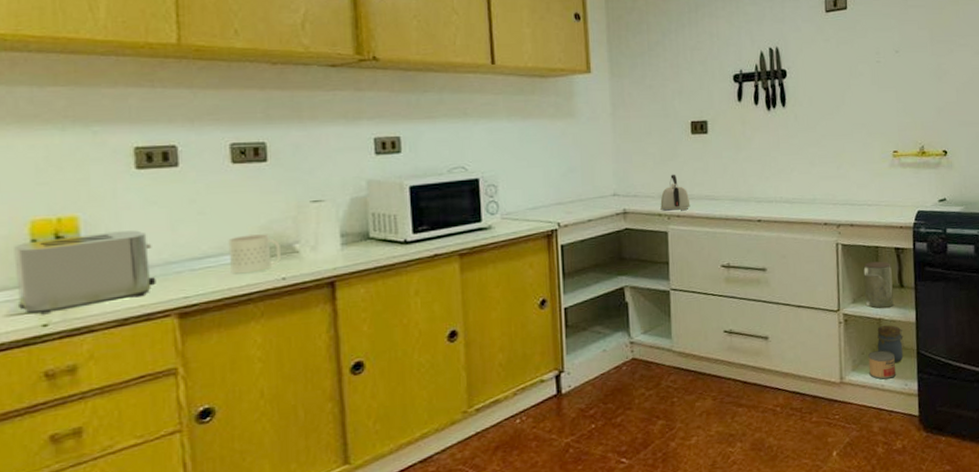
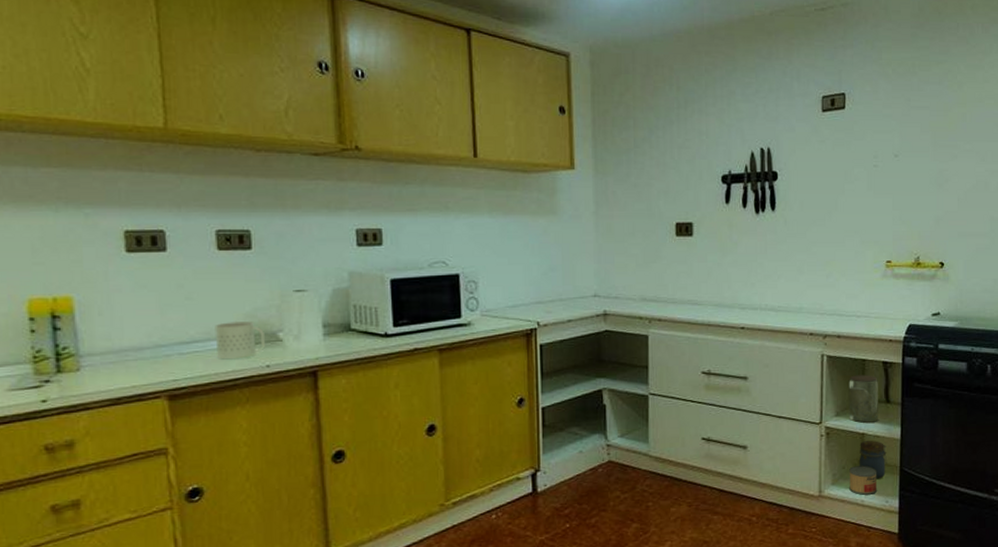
toaster: present [14,230,156,315] -> none [13,313,147,391]
kettle: present [660,174,691,211] -> none [641,276,672,315]

